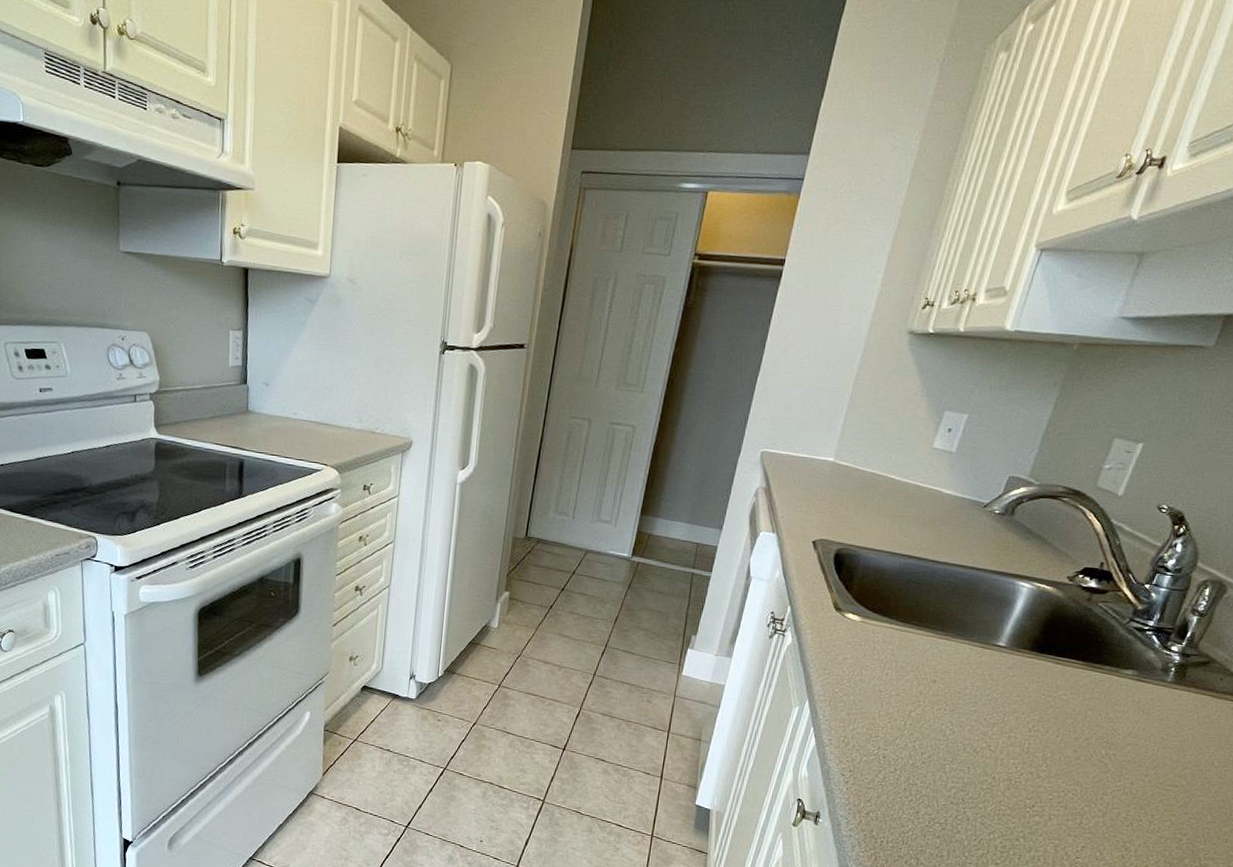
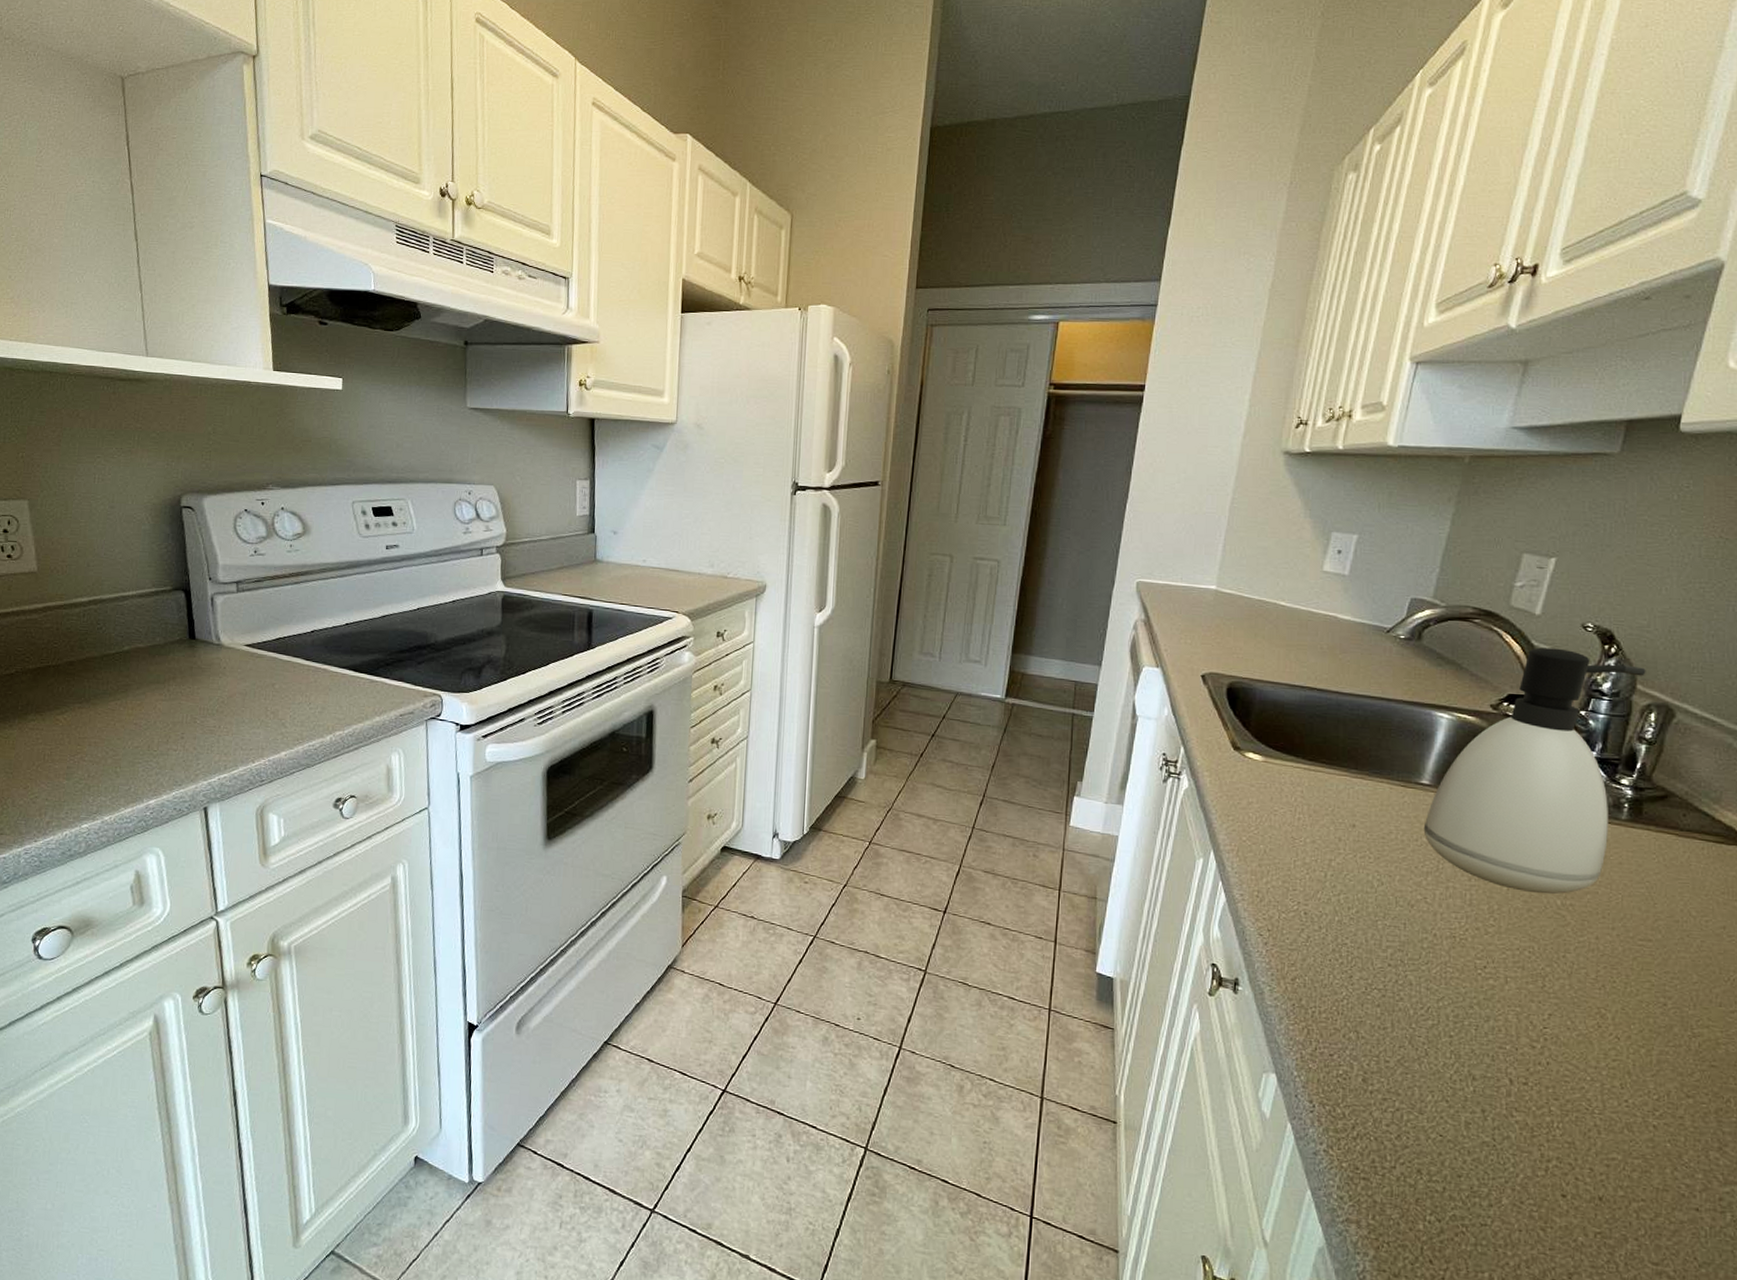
soap dispenser: none [995,525,1208,745] -> present [1423,647,1646,895]

